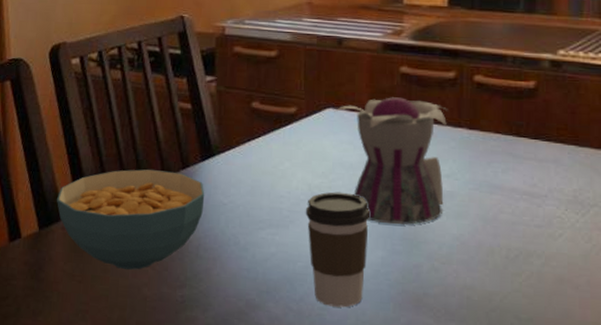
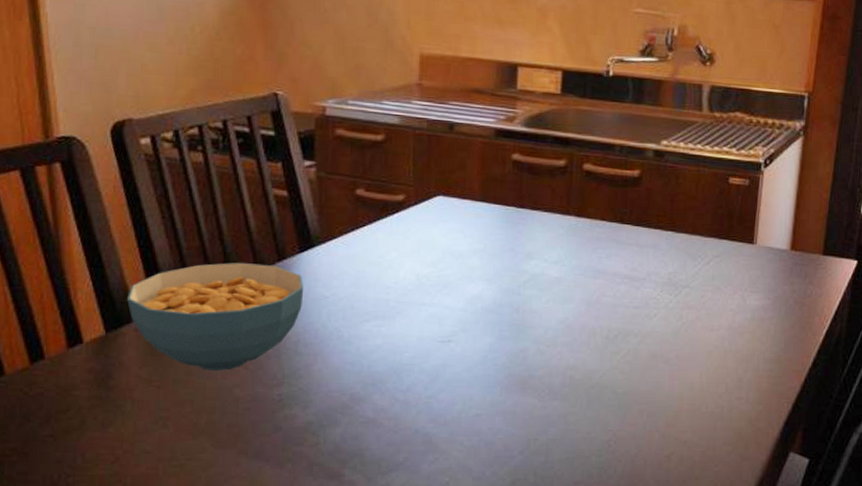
coffee cup: present [305,192,371,308] -> none [413,281,480,395]
teapot: present [334,97,447,225] -> none [444,184,557,311]

